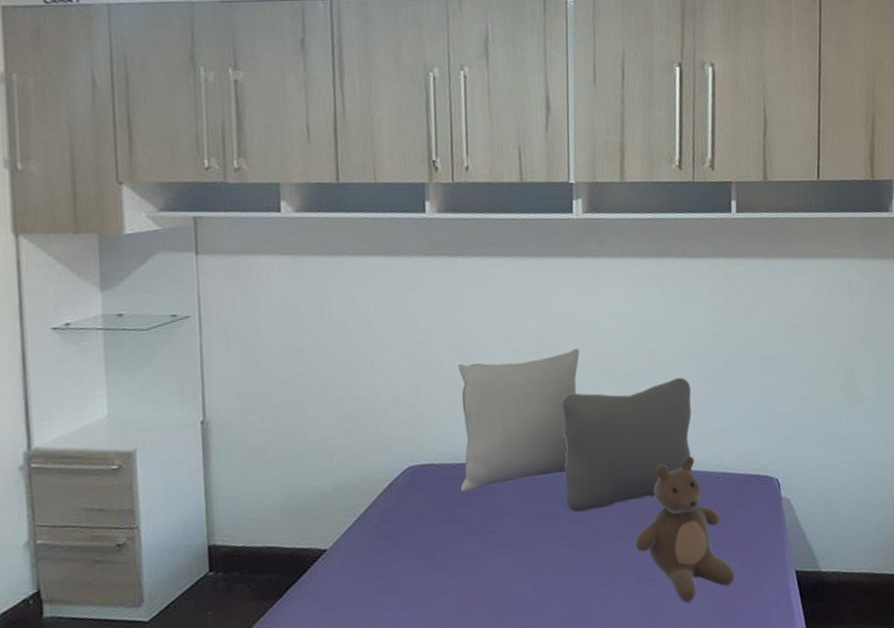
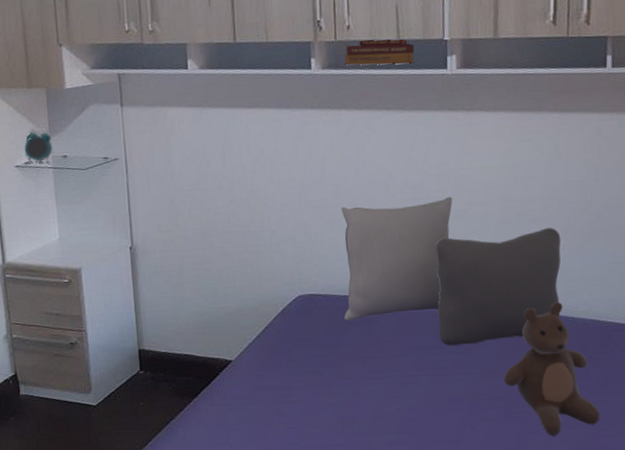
alarm clock: none [67,281,104,323] -> present [25,128,53,163]
books: none [462,180,539,209] -> present [344,38,415,66]

